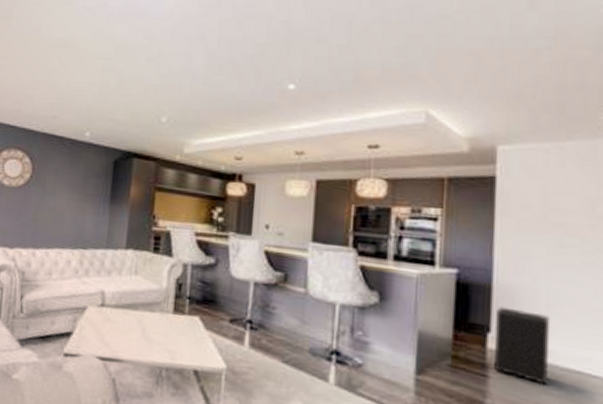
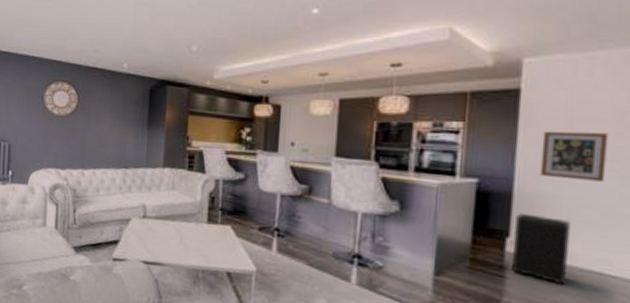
wall art: none [517,221,581,275] -> present [539,131,609,182]

